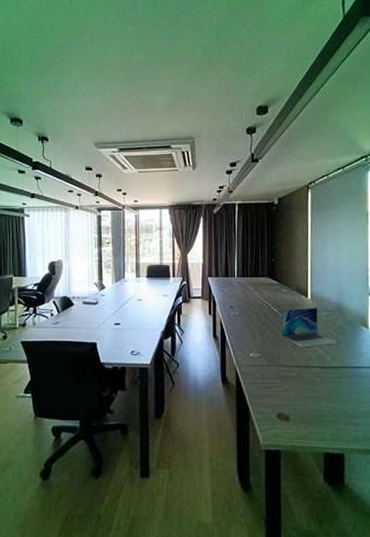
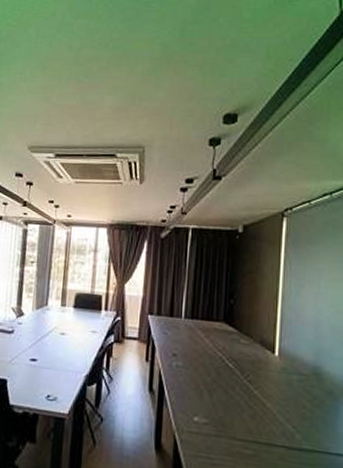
laptop: present [281,307,339,348] -> none [236,365,314,420]

